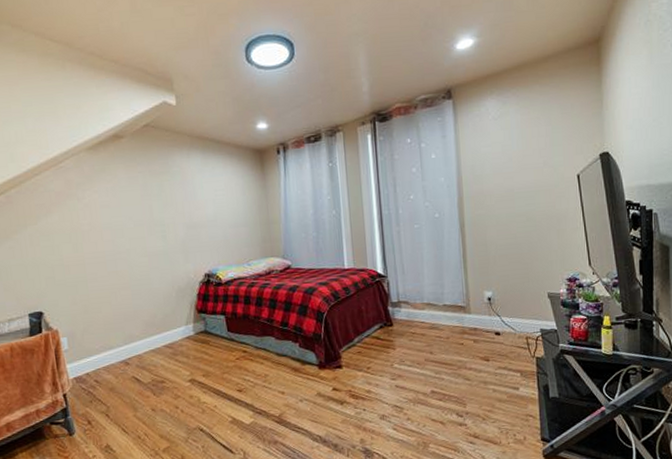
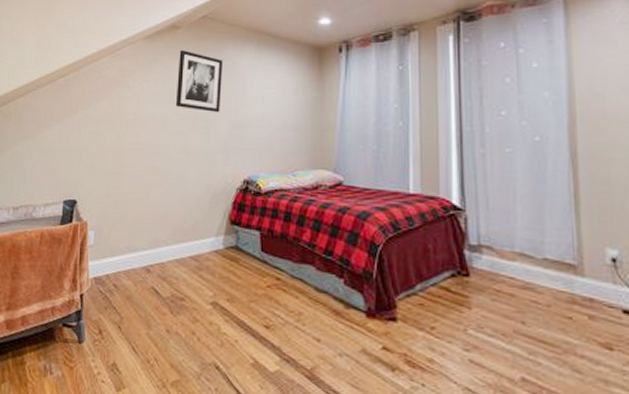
wall art: none [126,159,175,217] -> present [175,50,223,113]

